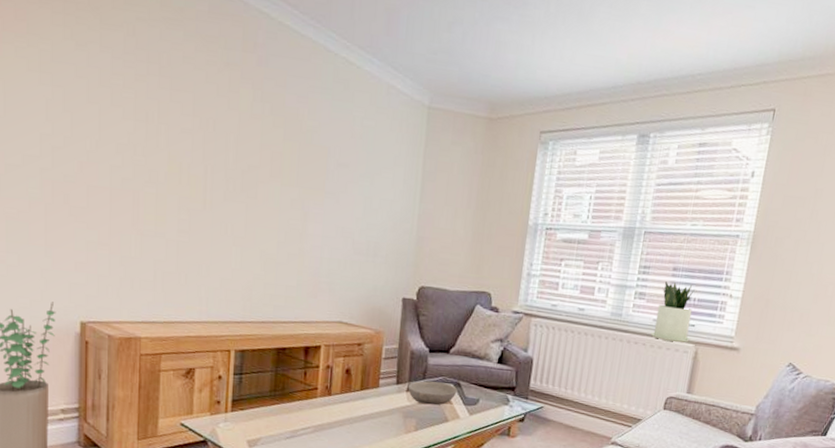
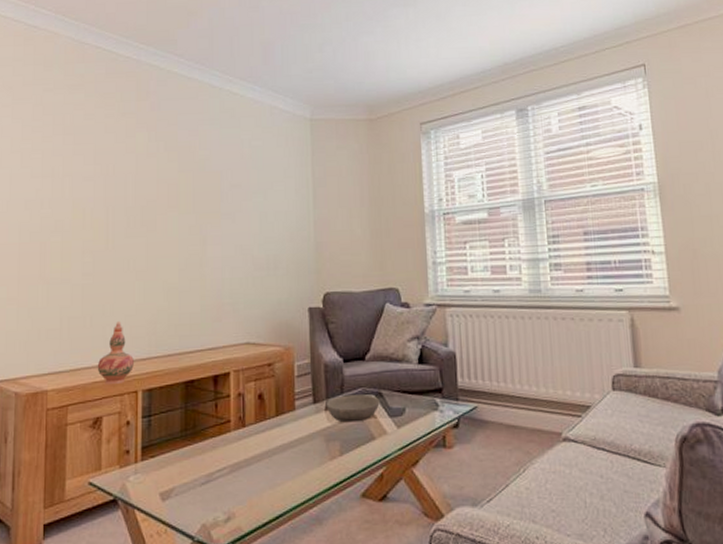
decorative vase: none [191,282,228,342] -> present [97,320,134,385]
planter: present [650,281,695,343] -> none [577,246,623,312]

